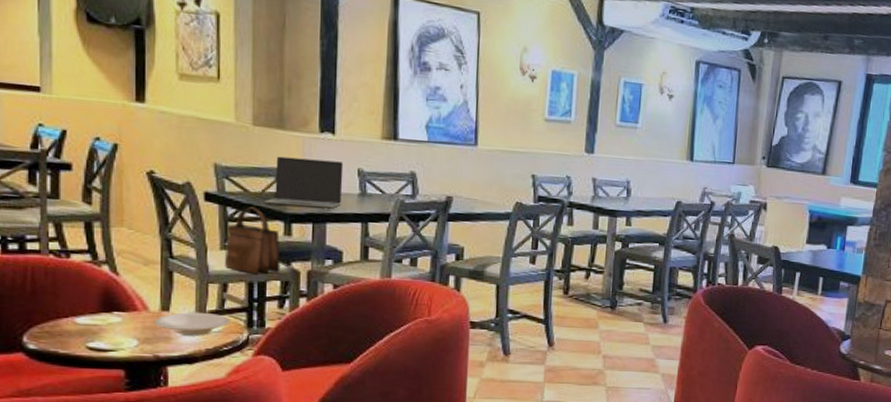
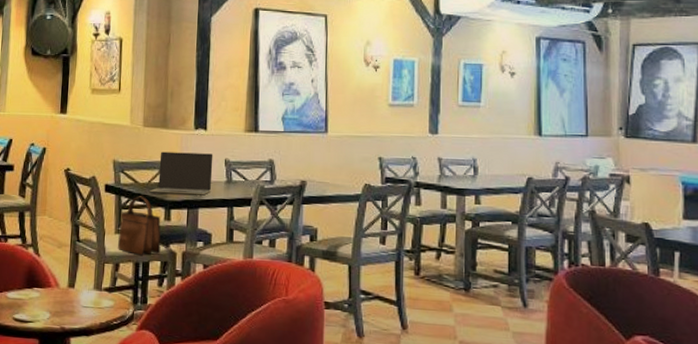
saucer: present [154,312,230,336] -> none [62,289,120,311]

